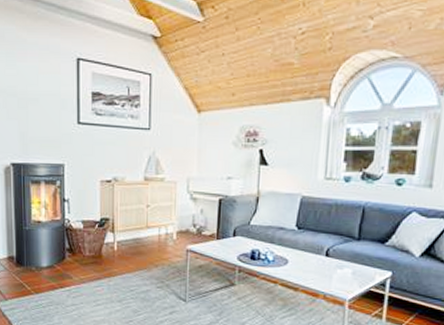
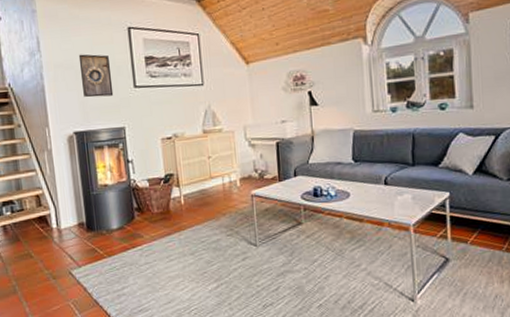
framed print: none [22,81,56,130] -> present [78,54,114,98]

